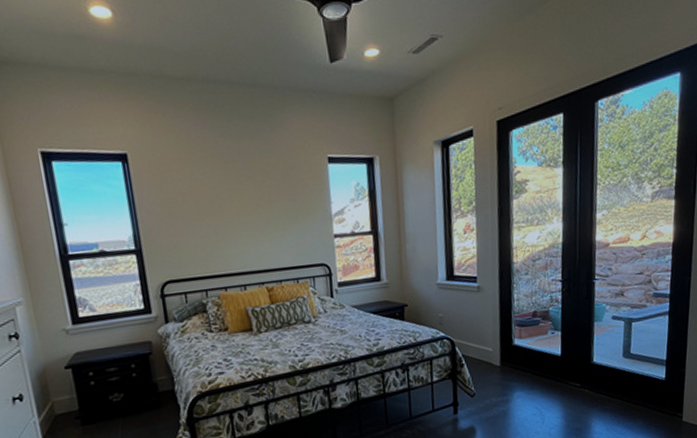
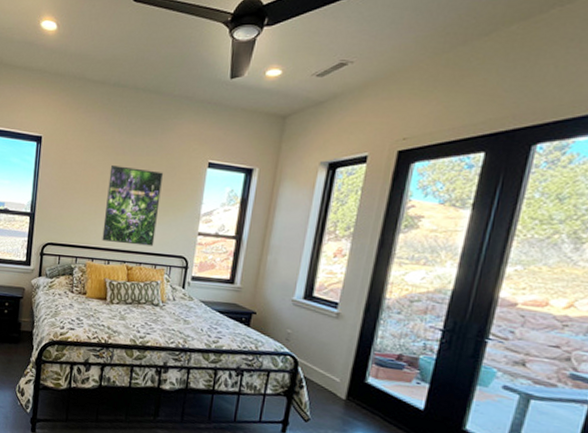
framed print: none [221,175,291,265] -> present [102,164,164,246]

